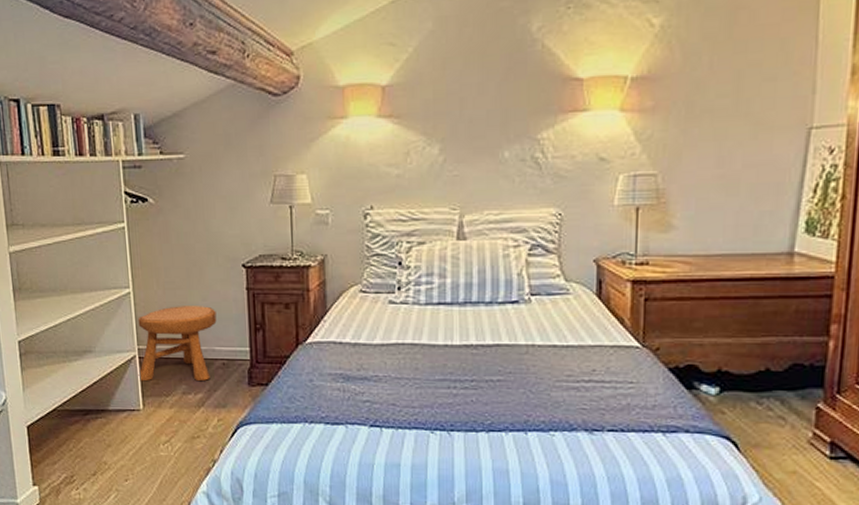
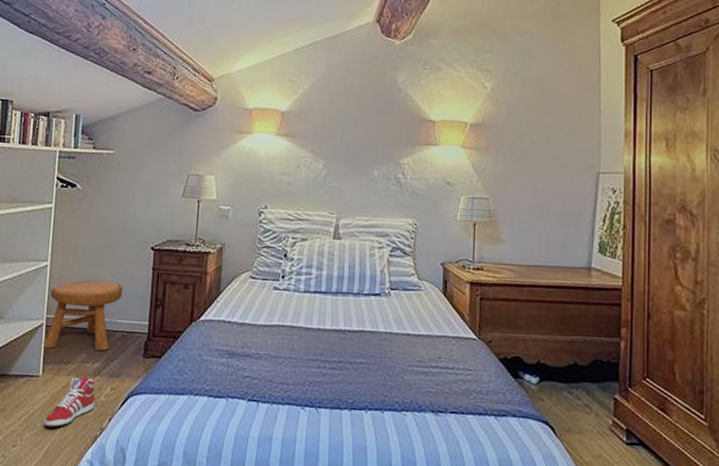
sneaker: none [153,409,204,461] -> present [44,377,95,428]

